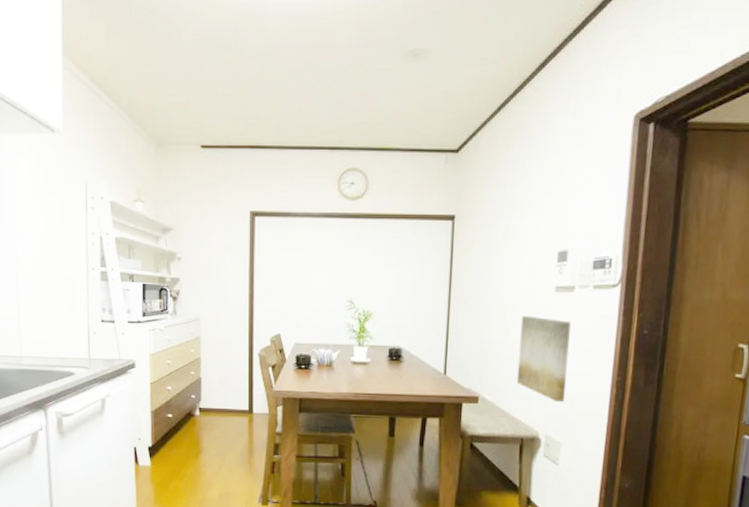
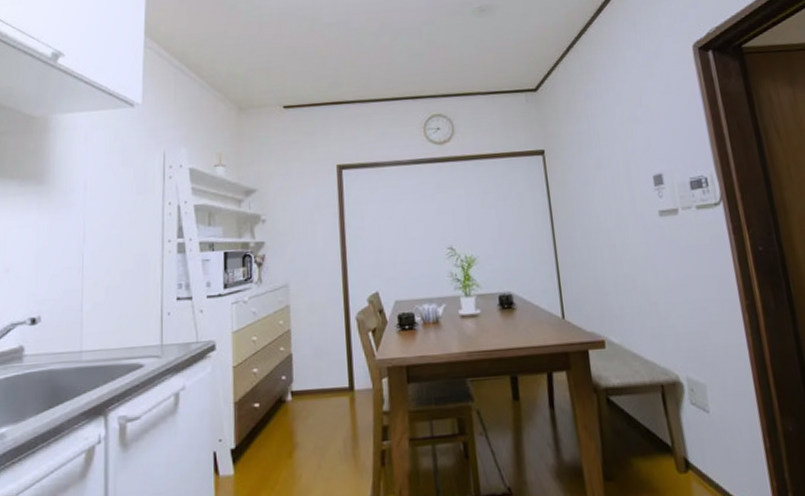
wall art: present [516,315,571,403] -> none [631,244,697,337]

